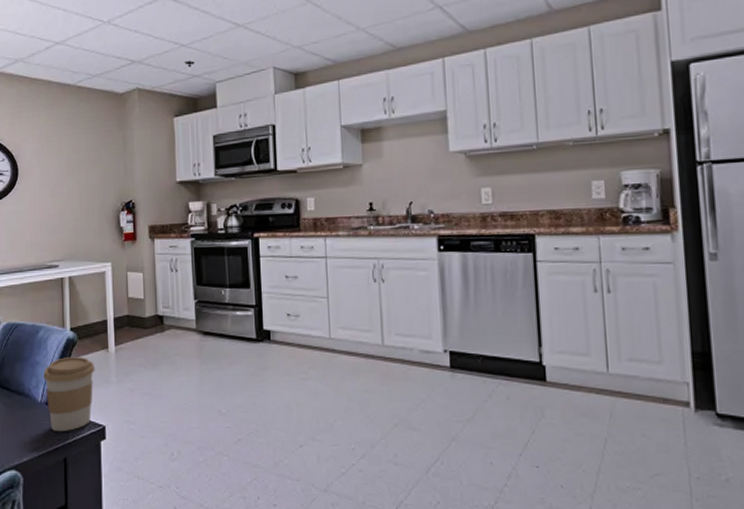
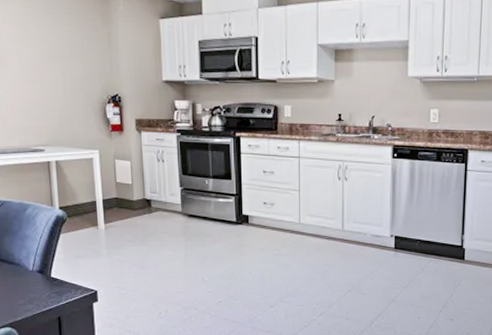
coffee cup: present [43,357,95,431] -> none [33,232,86,295]

